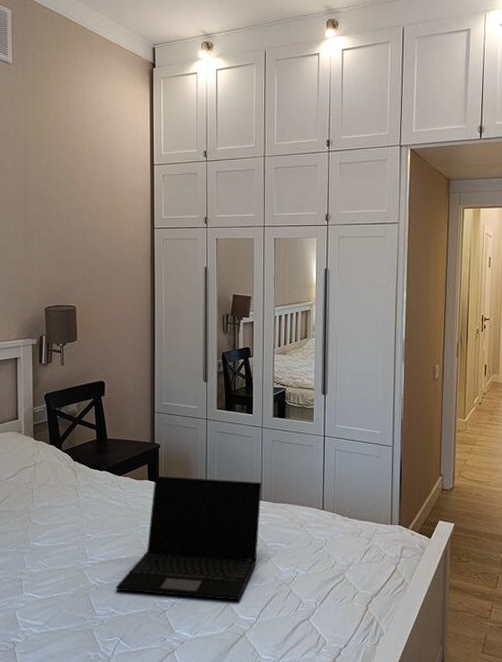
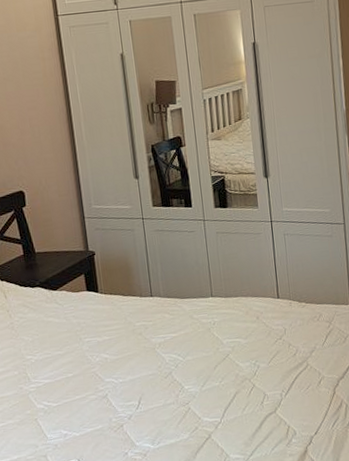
laptop: present [115,476,262,601] -> none [65,277,214,411]

